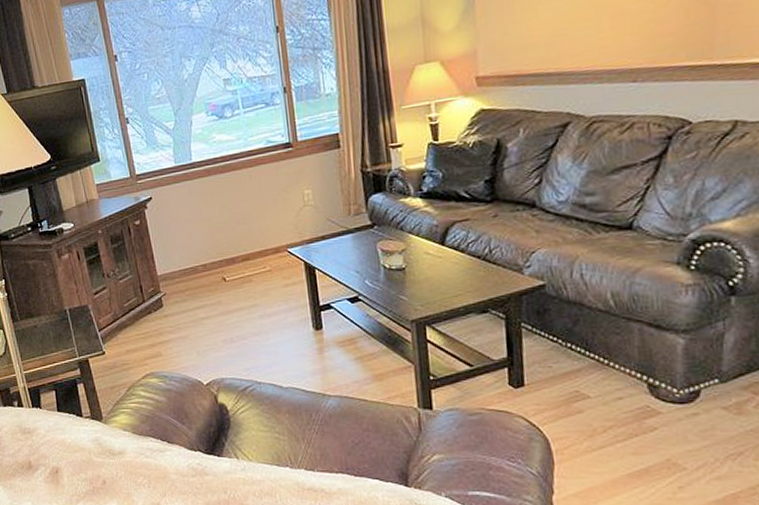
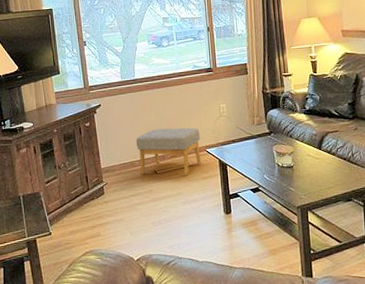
footstool: none [197,222,282,283] -> present [136,128,202,175]

